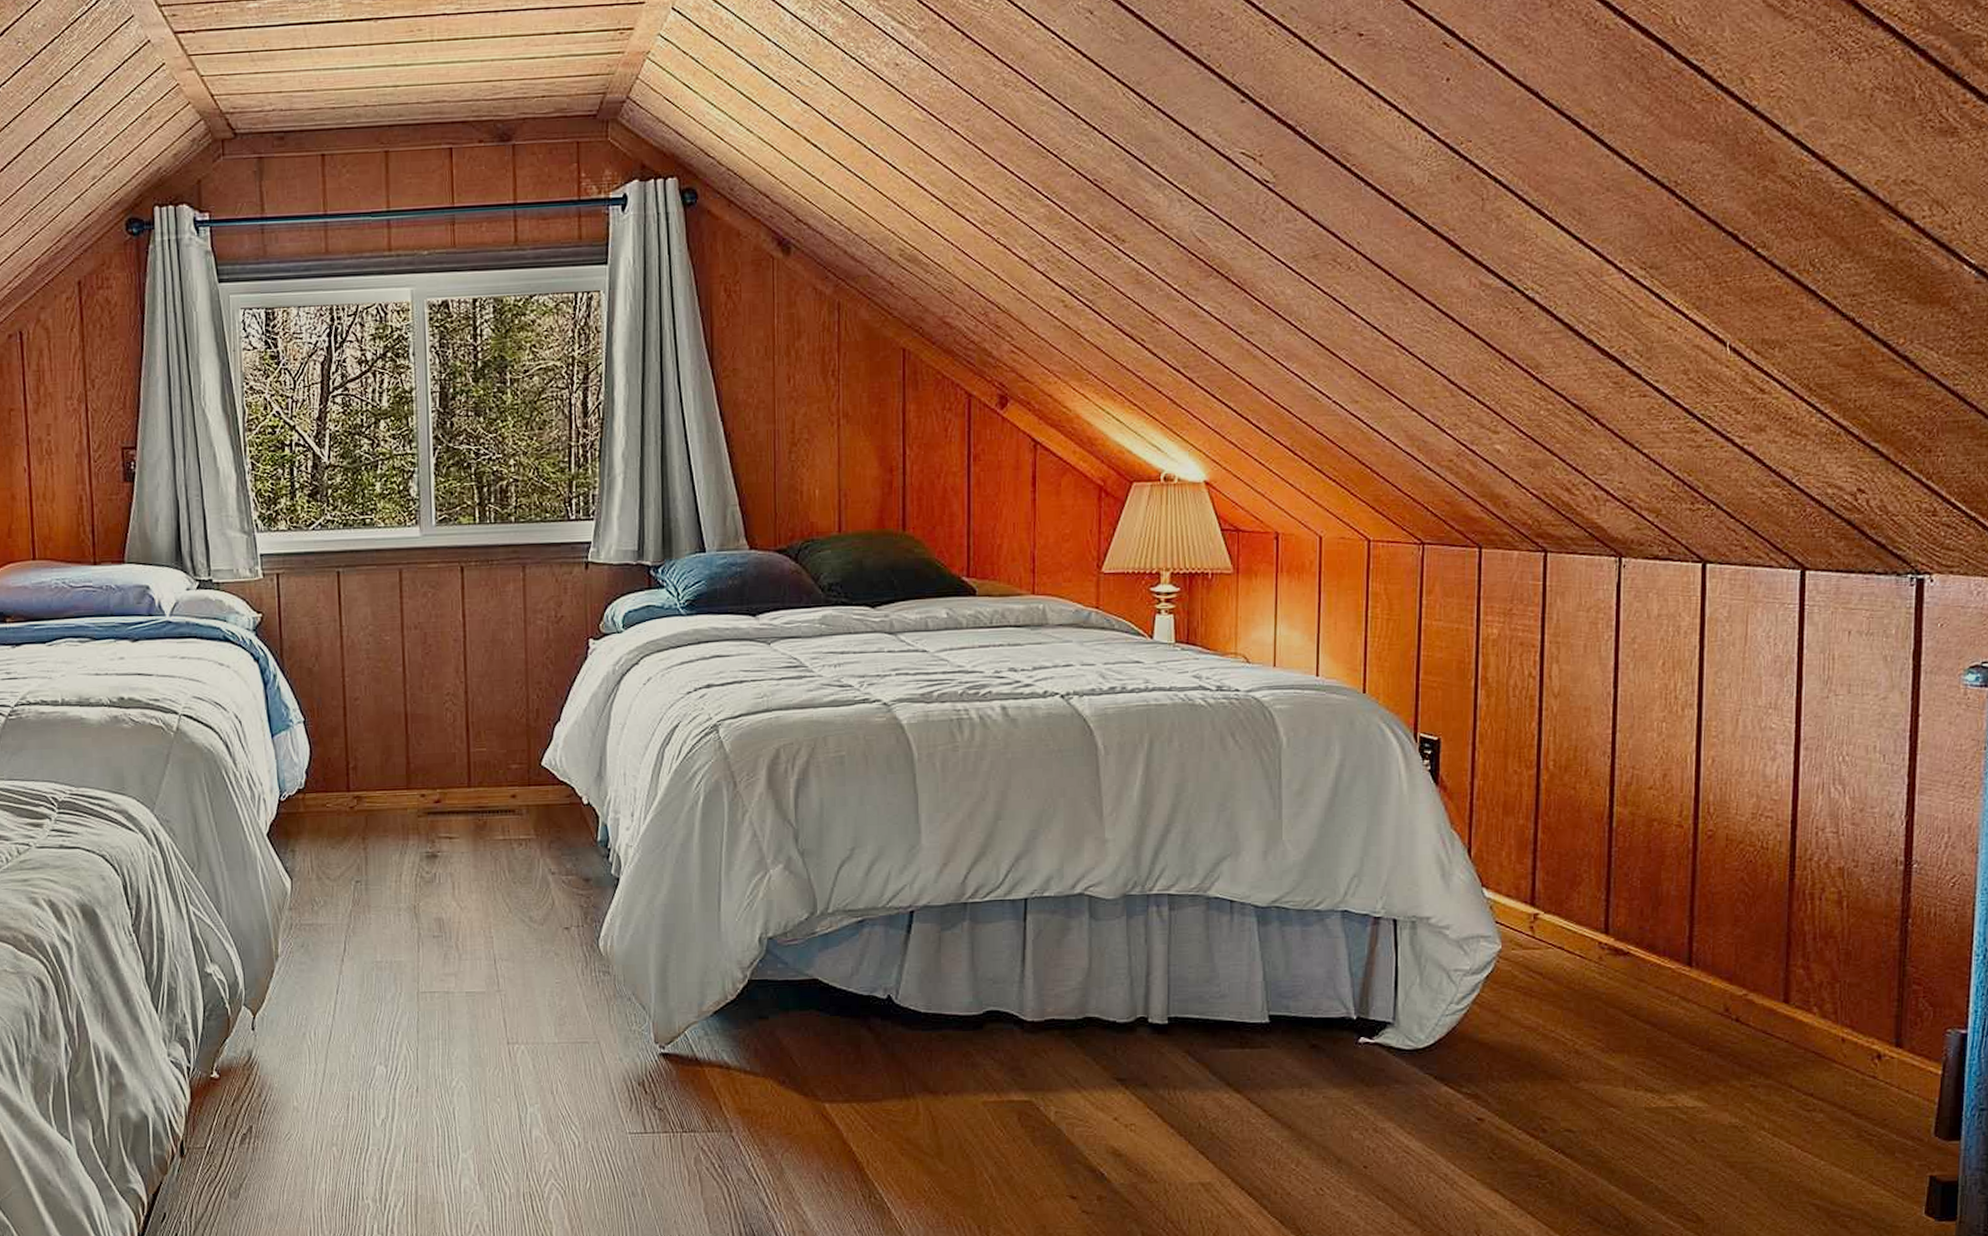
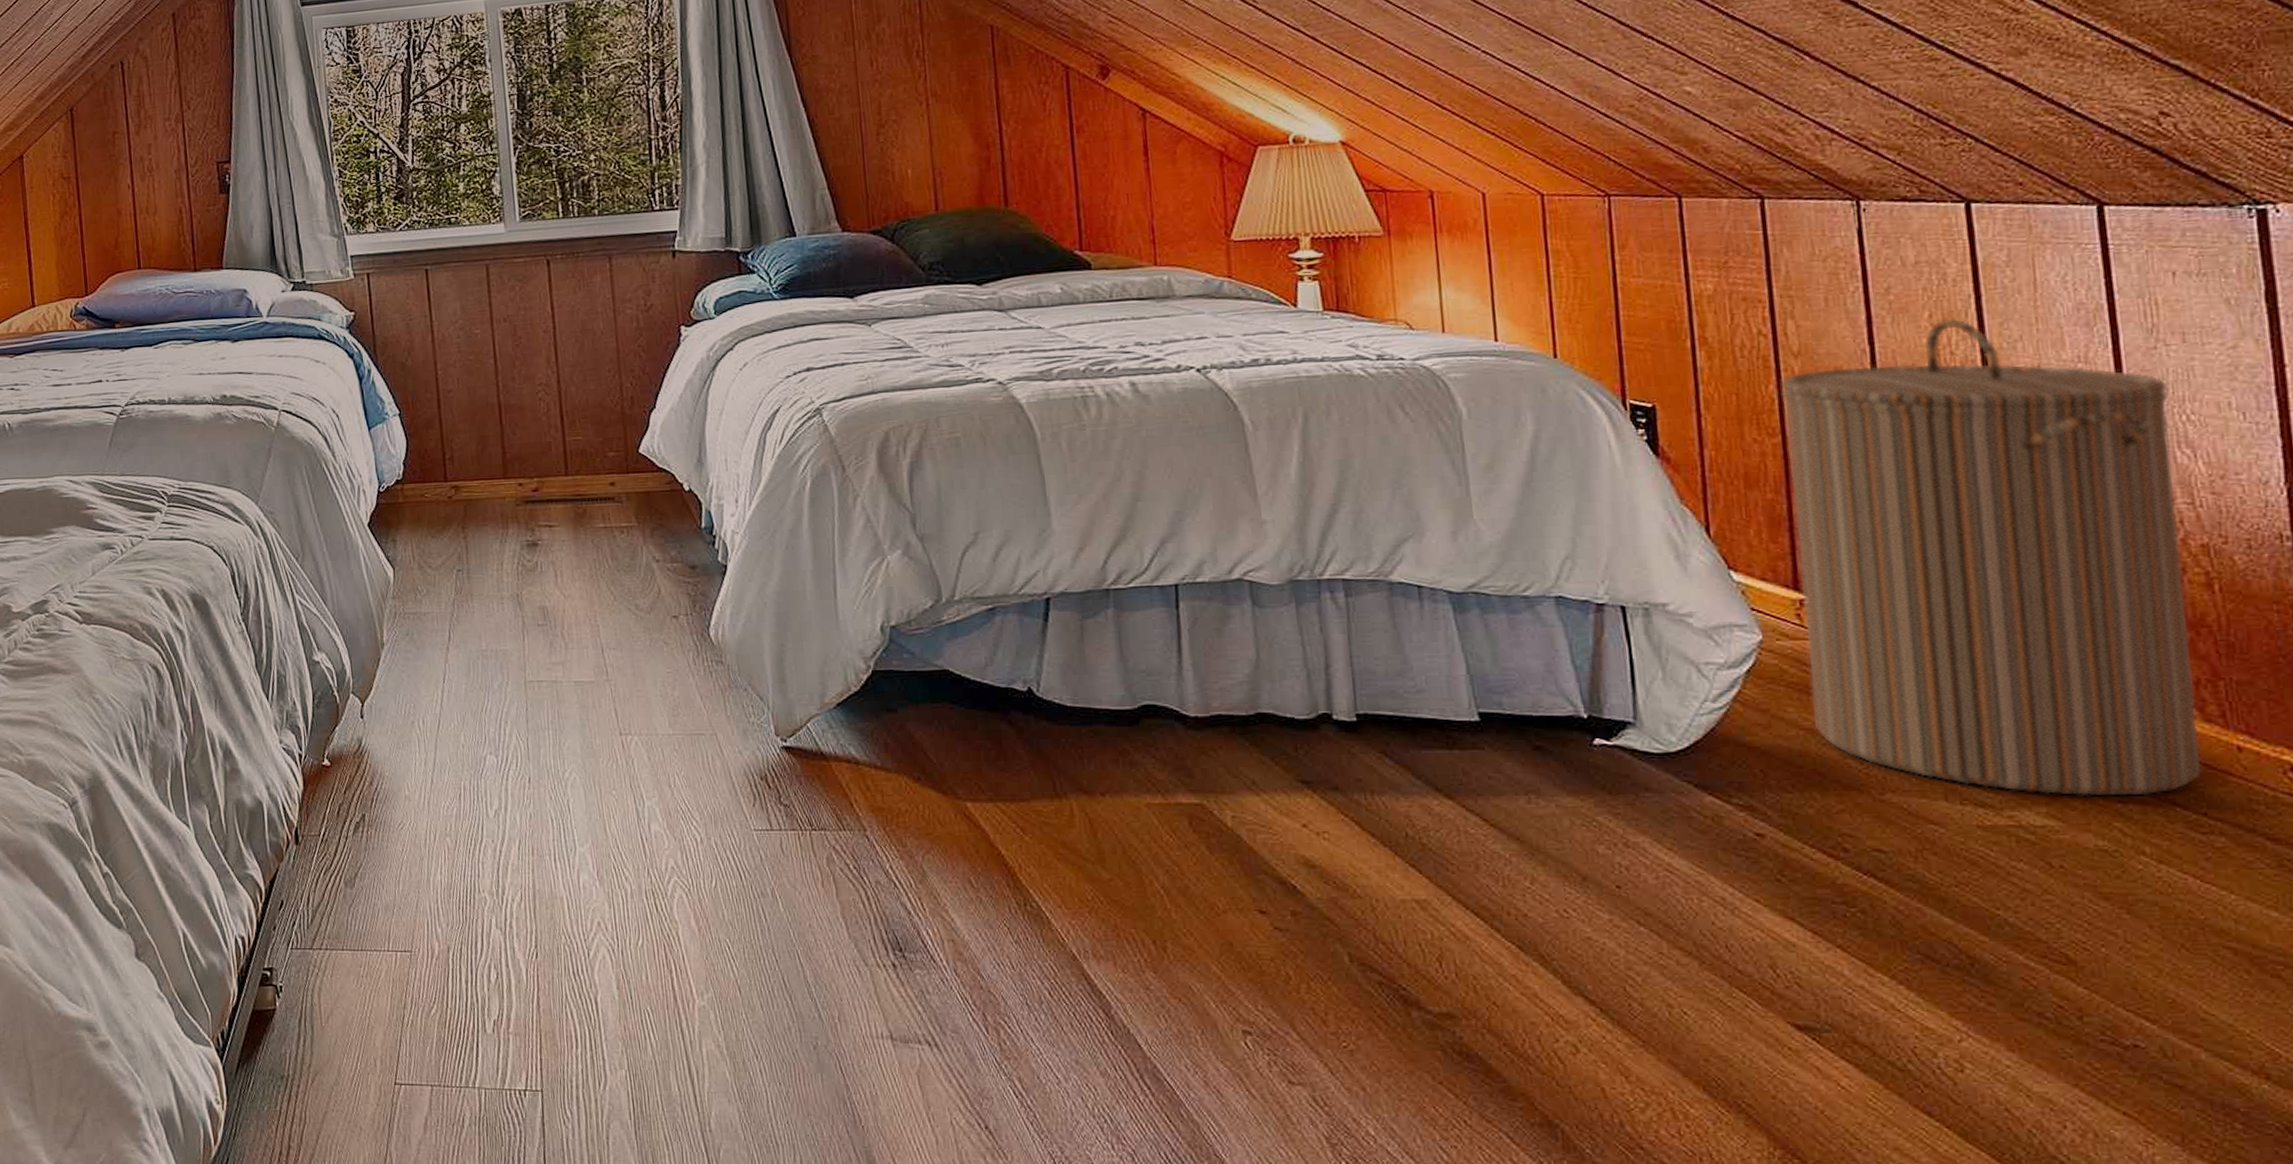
laundry hamper: none [1534,666,1833,1082] -> present [1781,318,2202,797]

